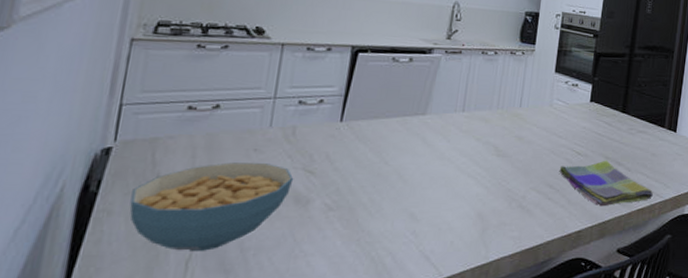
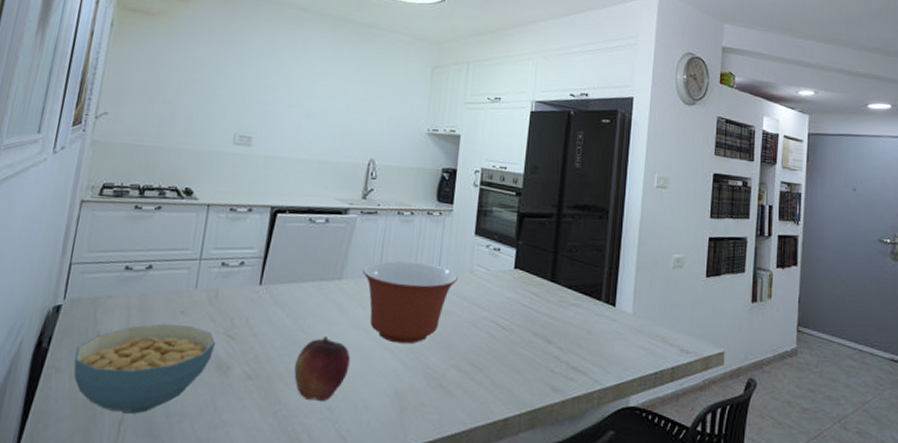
fruit: none [377,168,434,227] -> present [294,336,350,402]
mixing bowl: none [446,96,538,171] -> present [362,260,458,344]
dish towel: present [559,160,653,207] -> none [482,336,590,392]

